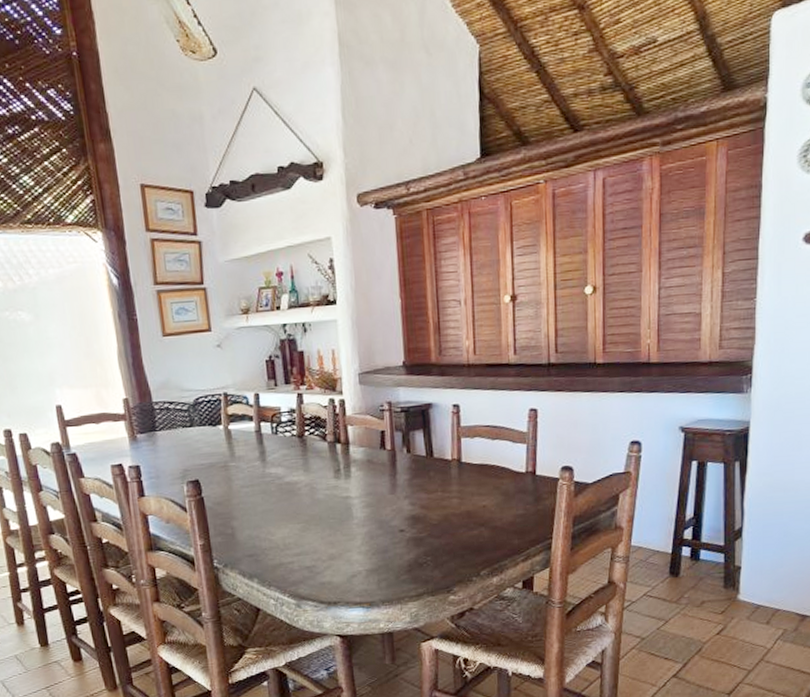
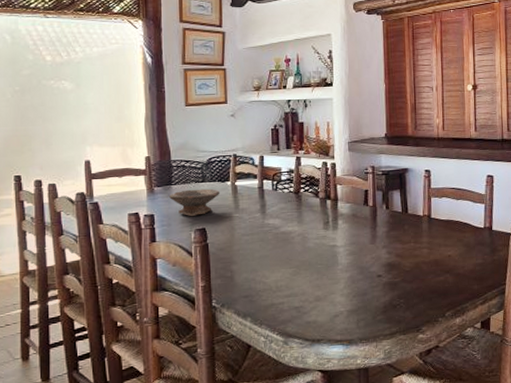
bowl: none [154,434,213,467] -> present [169,188,221,217]

